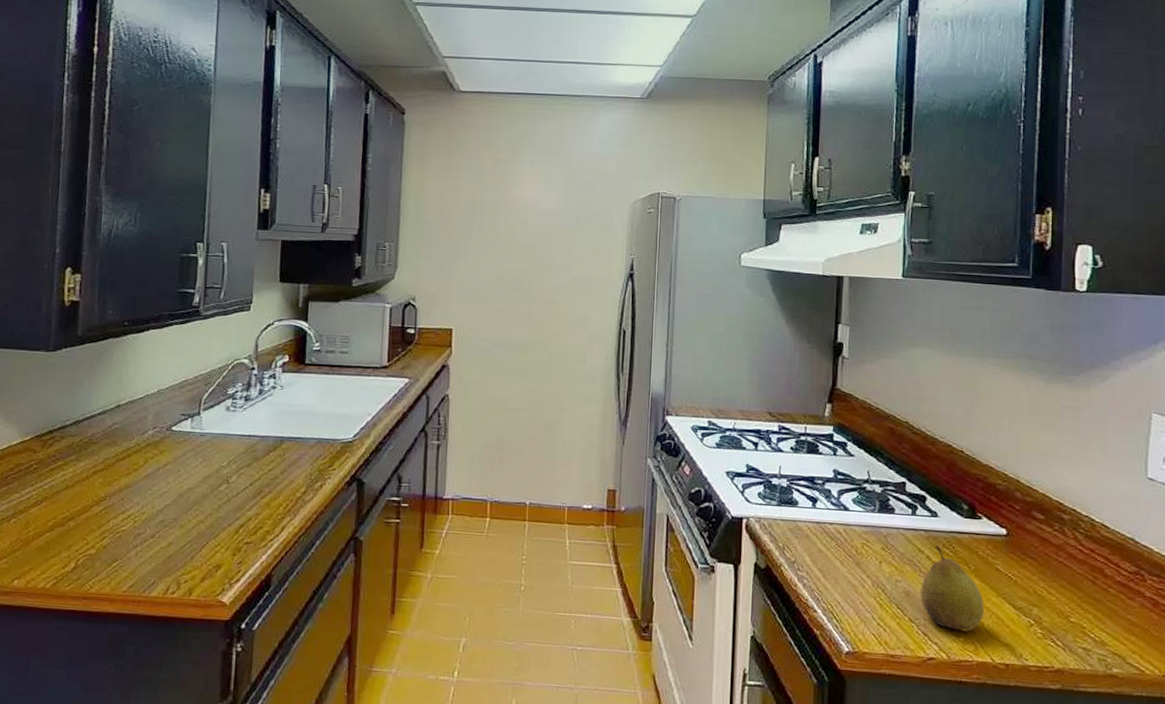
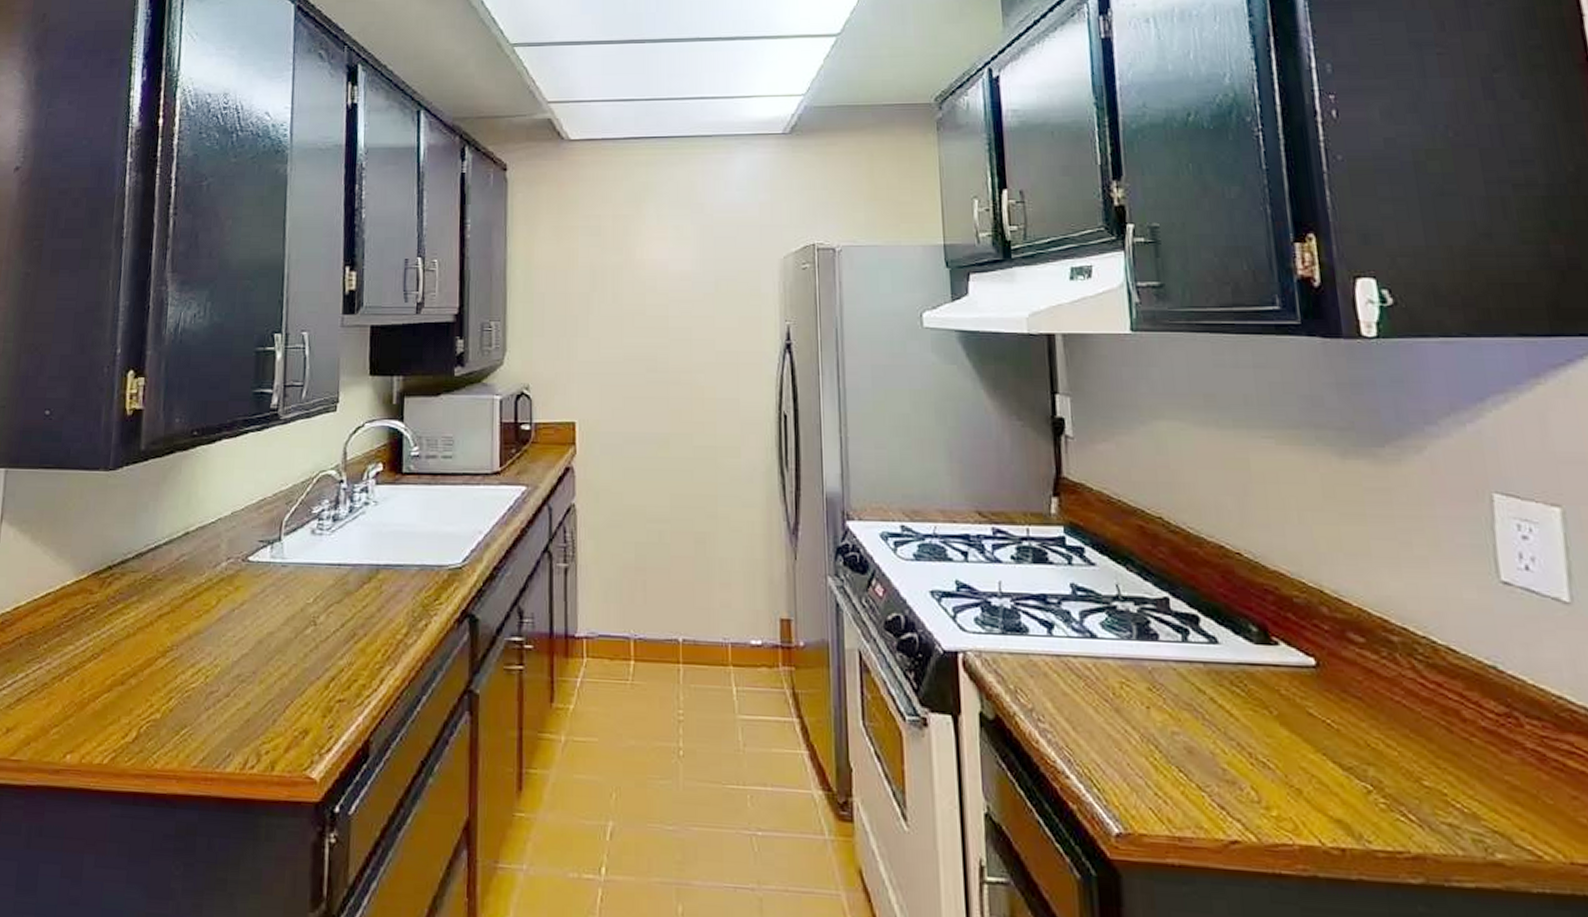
fruit: present [919,545,985,632] -> none [1206,683,1301,803]

